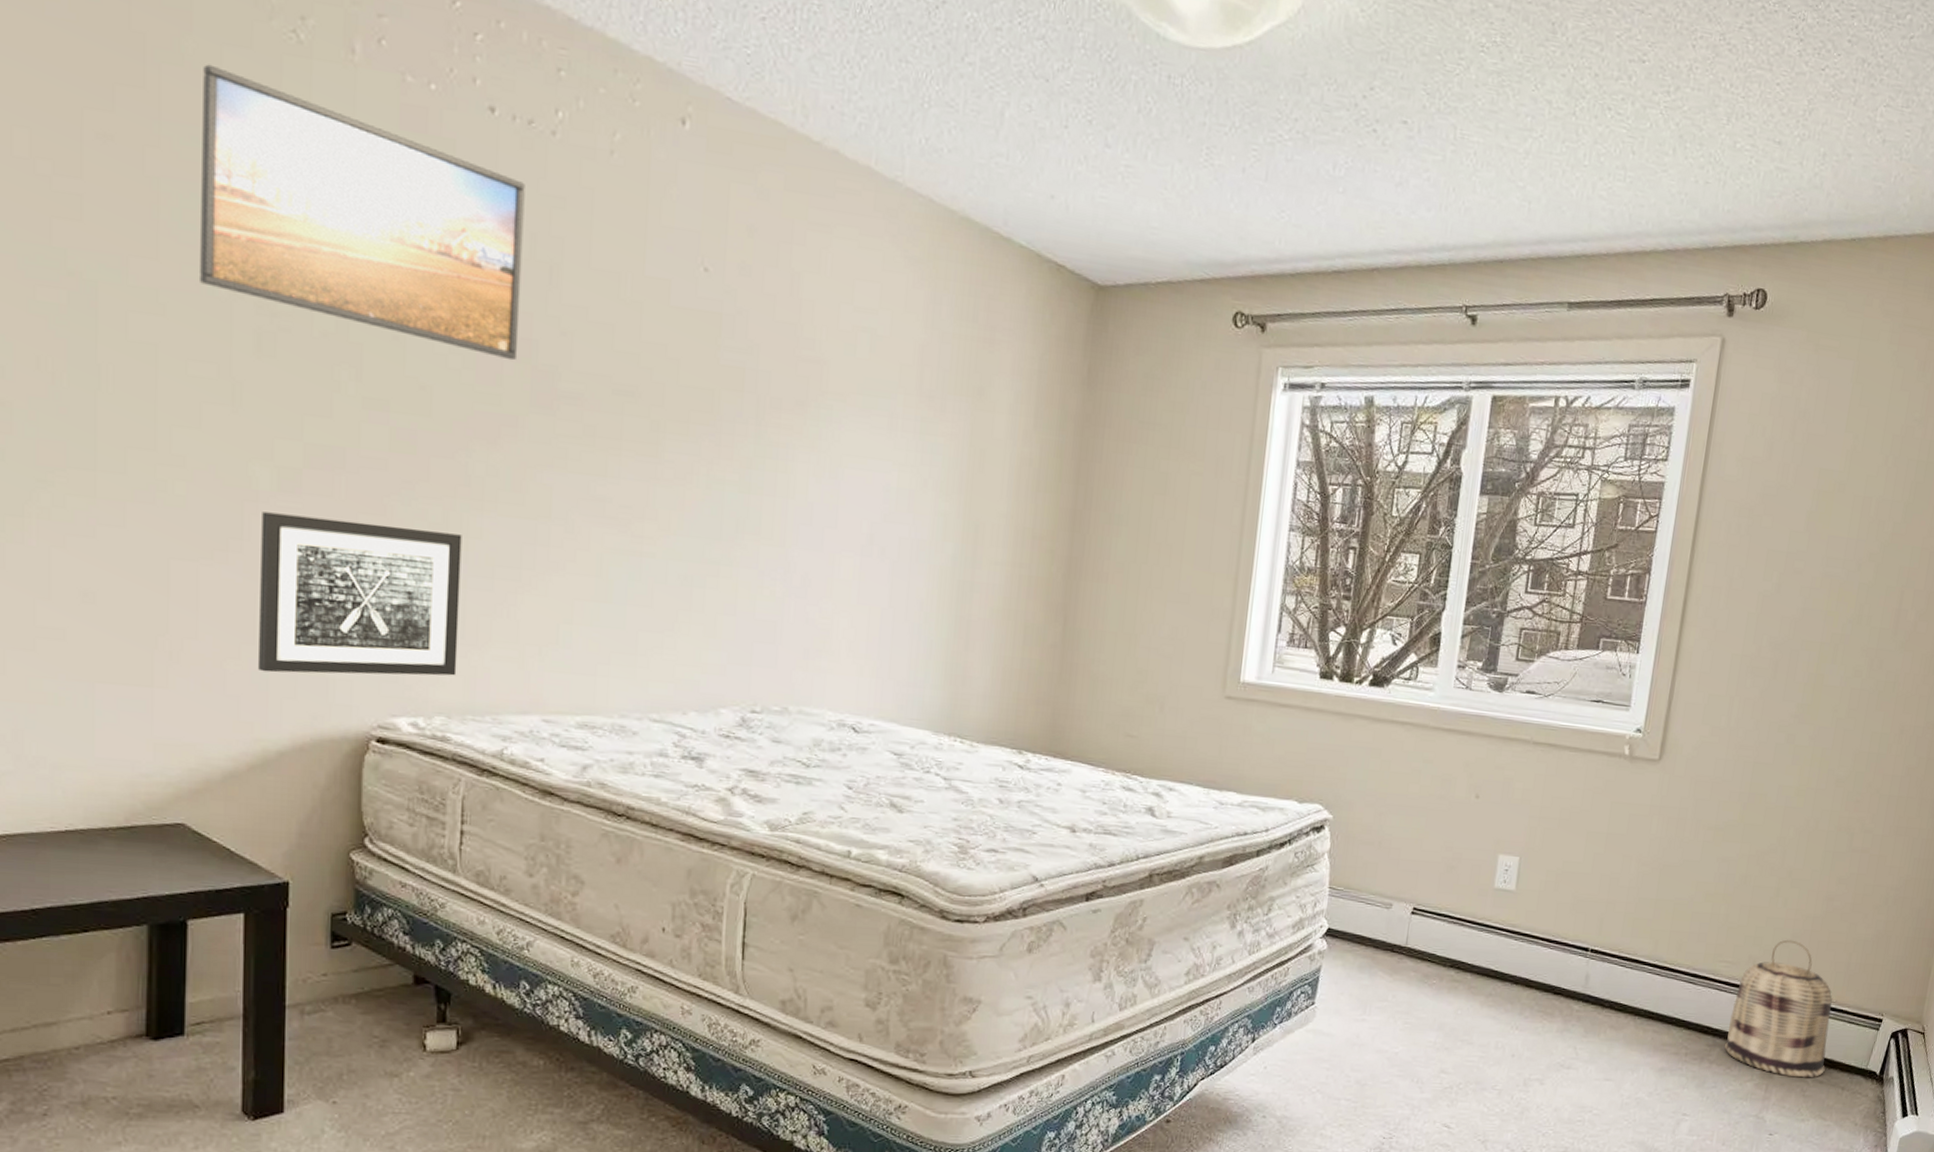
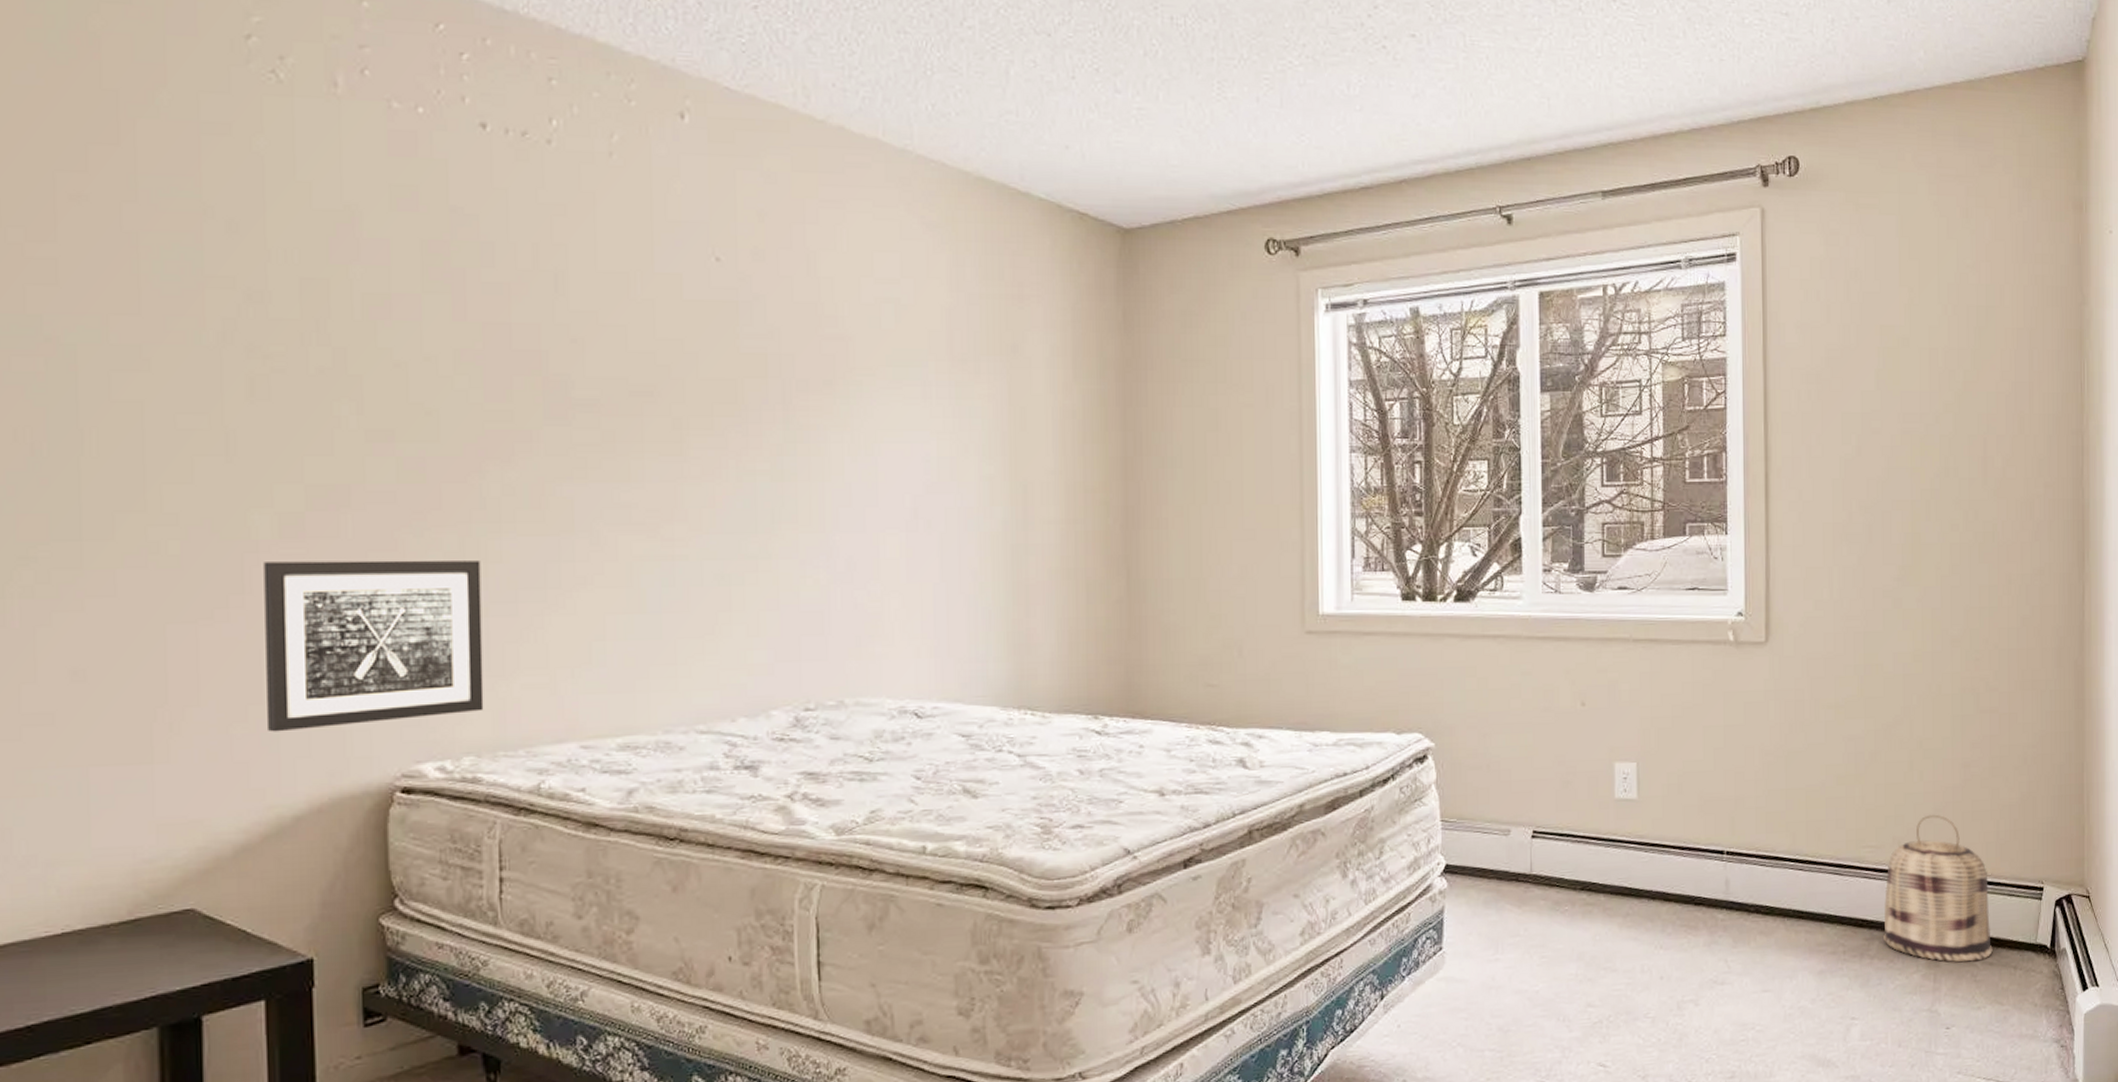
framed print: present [198,64,525,361] -> none [180,113,527,374]

